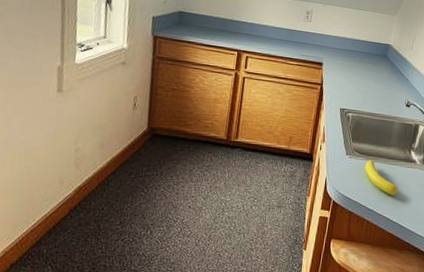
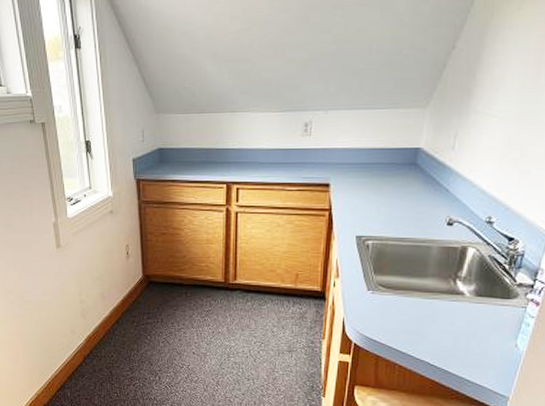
banana: present [364,160,398,196] -> none [392,294,440,336]

